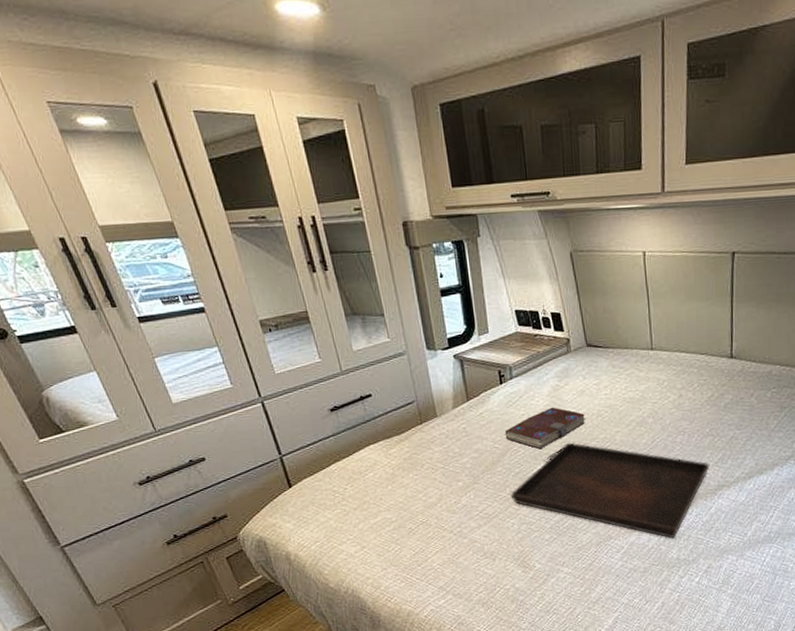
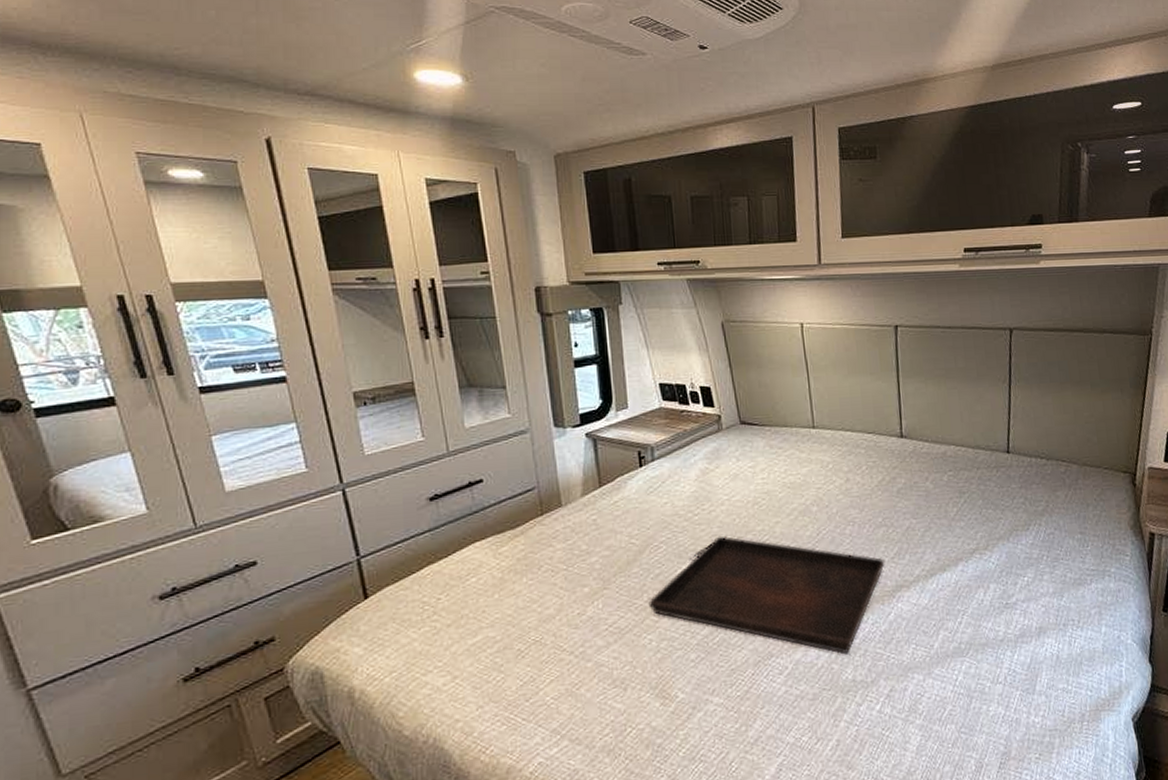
book: present [505,407,586,450] -> none [643,493,740,545]

